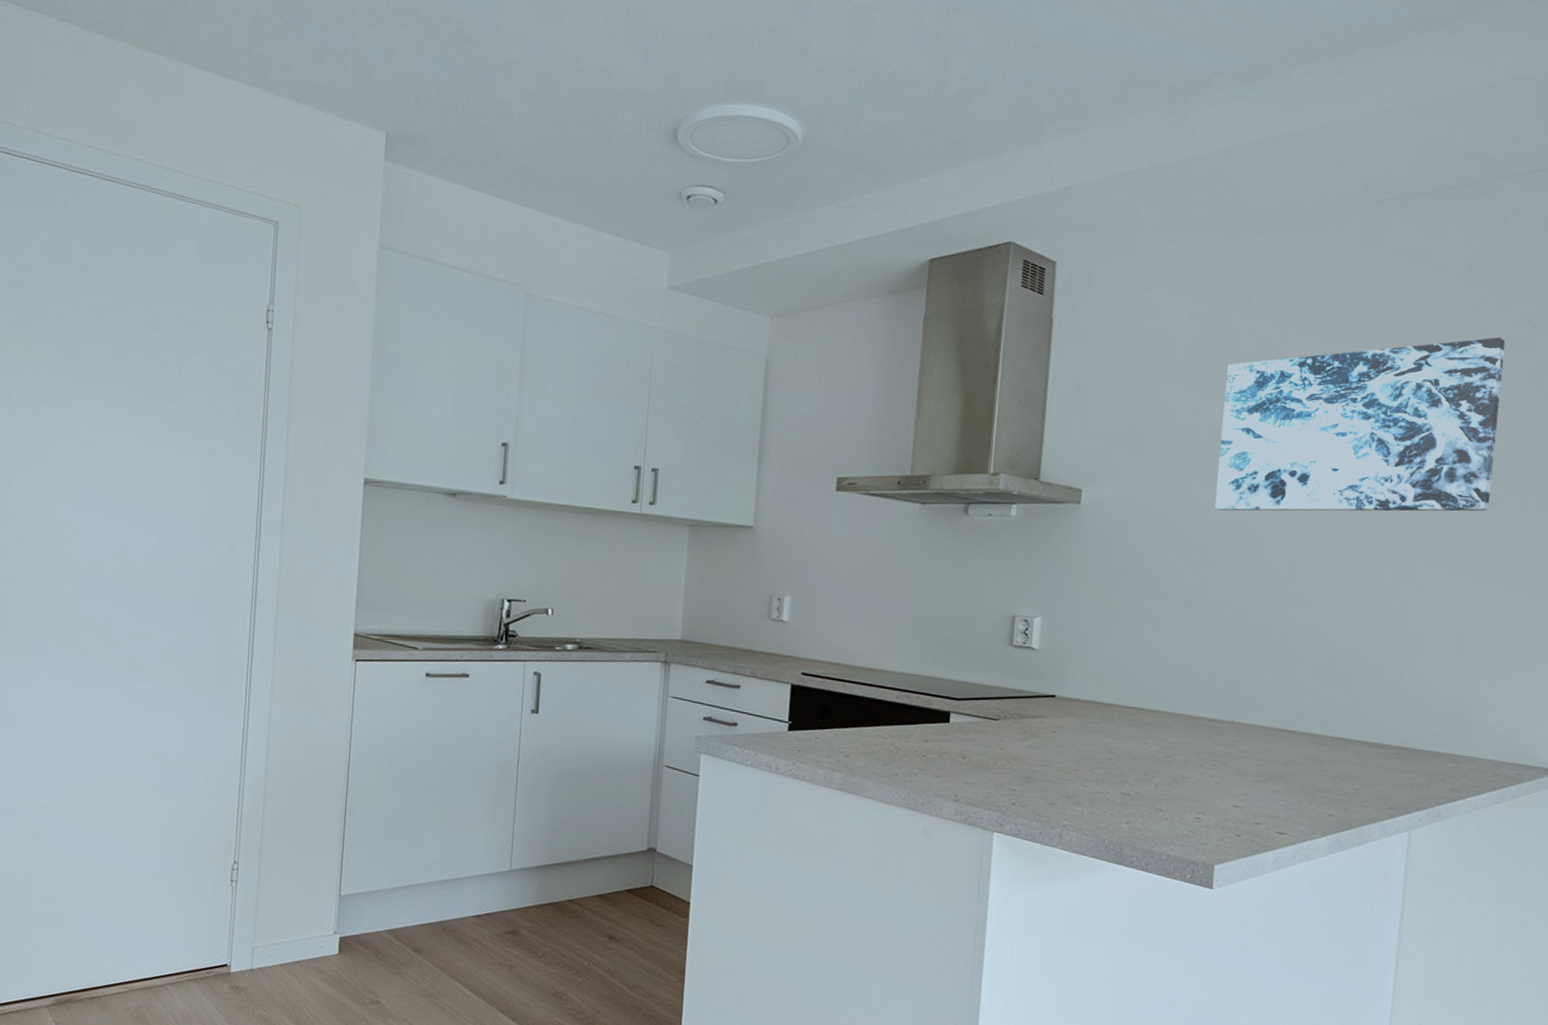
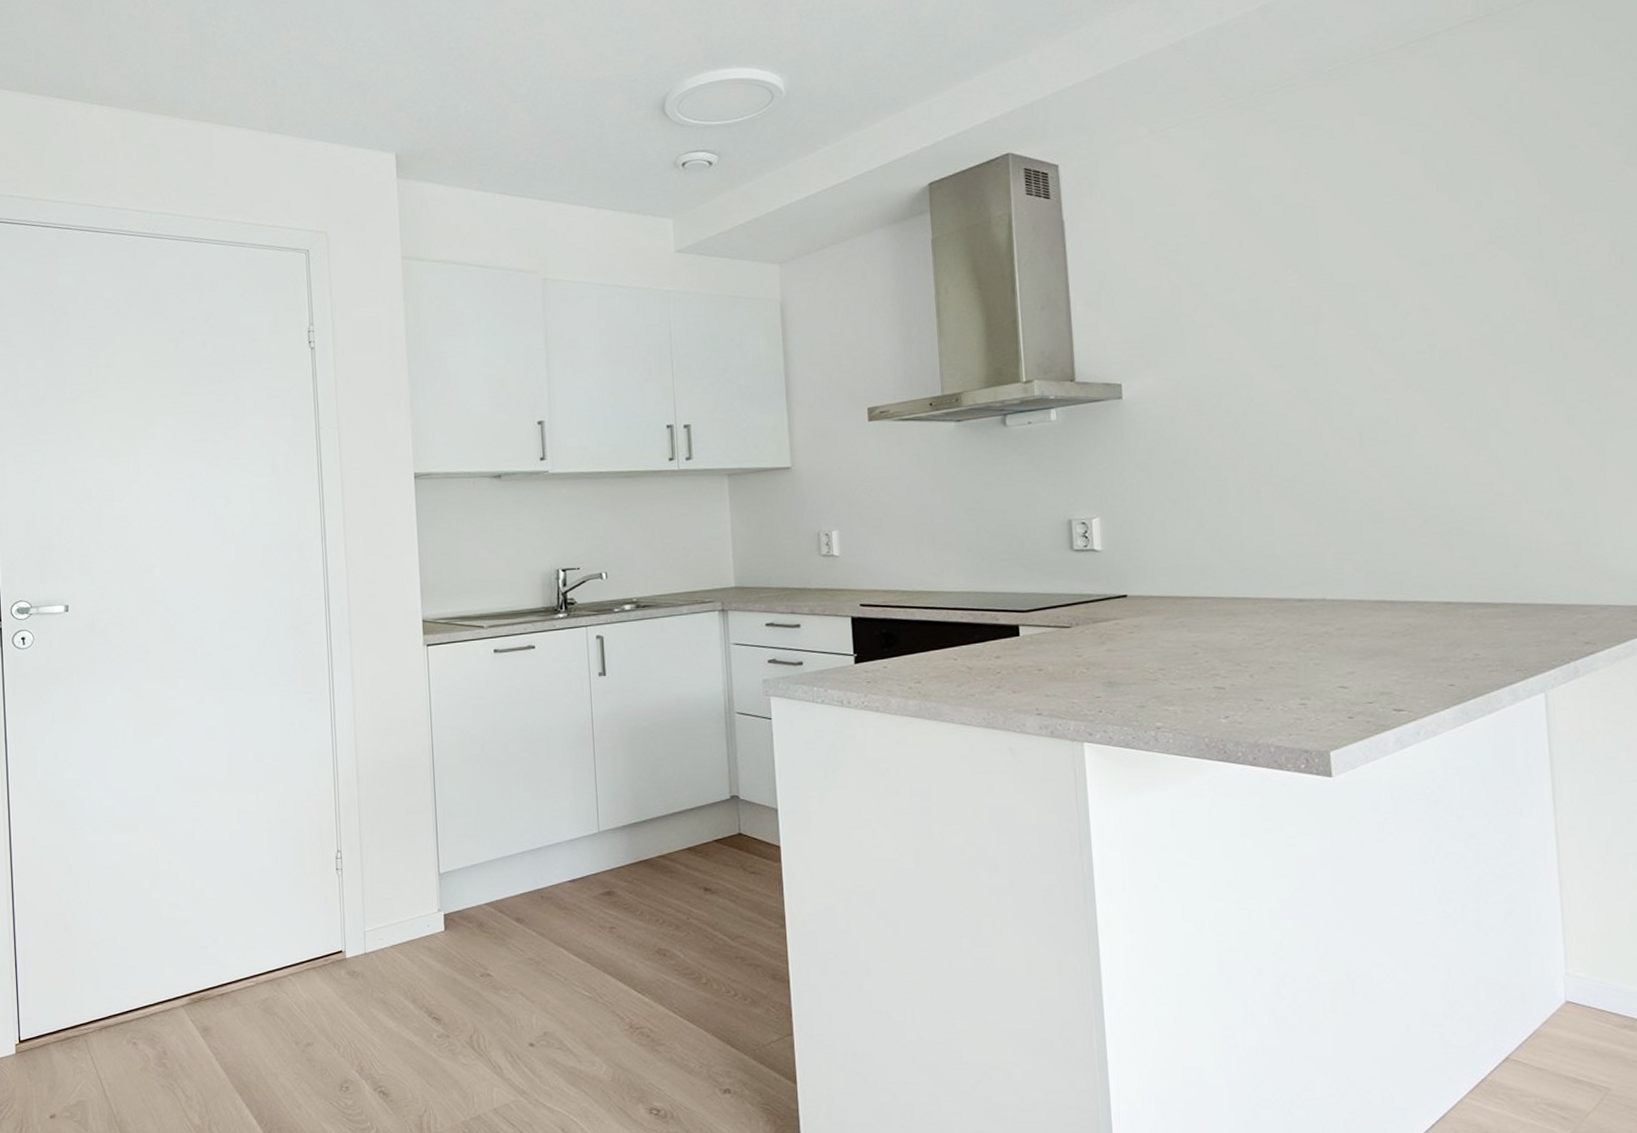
wall art: present [1214,337,1506,512] -> none [1256,163,1573,385]

